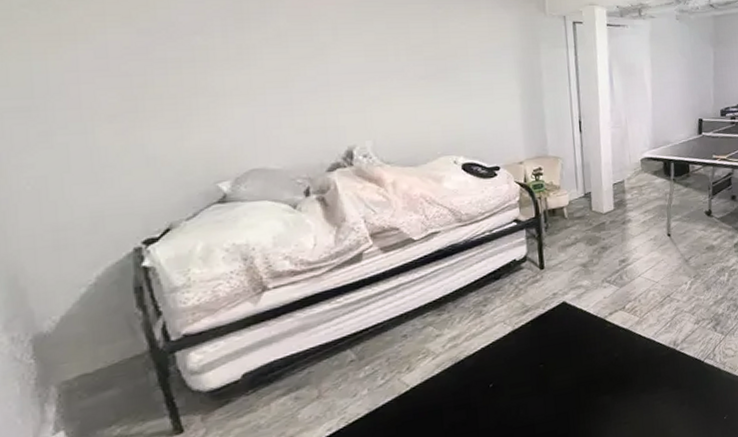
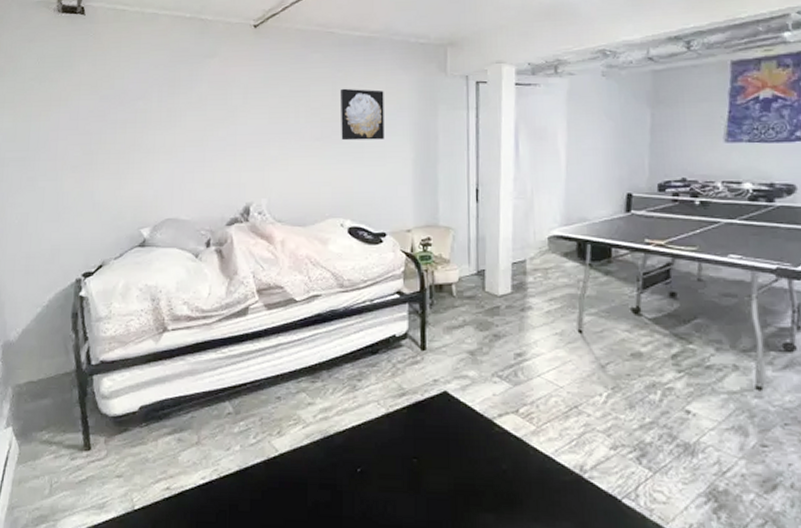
wall art: none [441,25,491,79] -> present [340,88,385,141]

